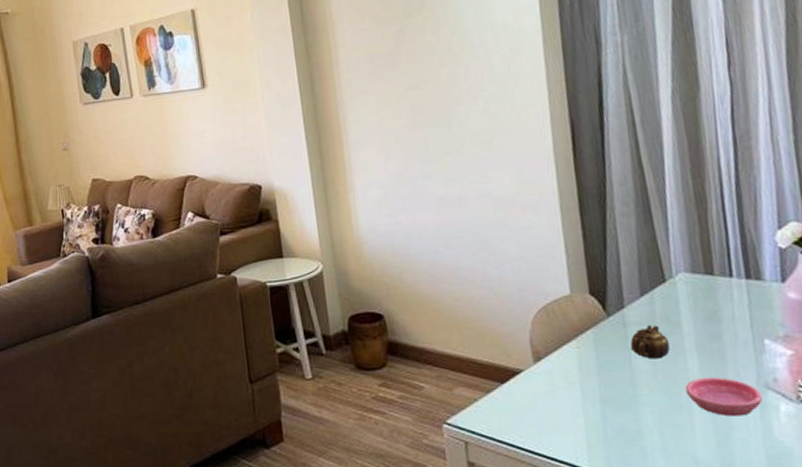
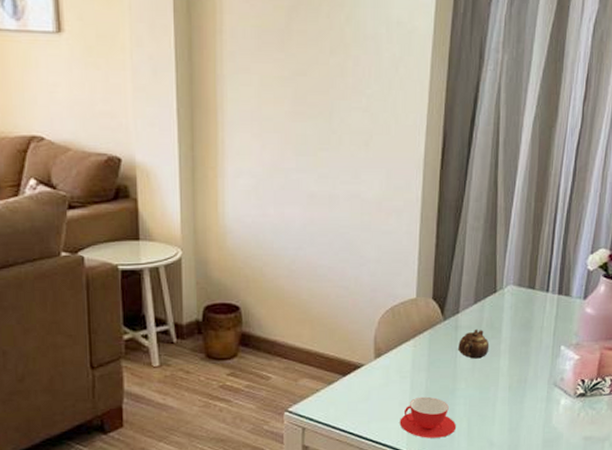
teacup: none [575,404,648,454] -> present [399,396,457,438]
saucer: present [685,376,763,417] -> none [494,375,551,408]

